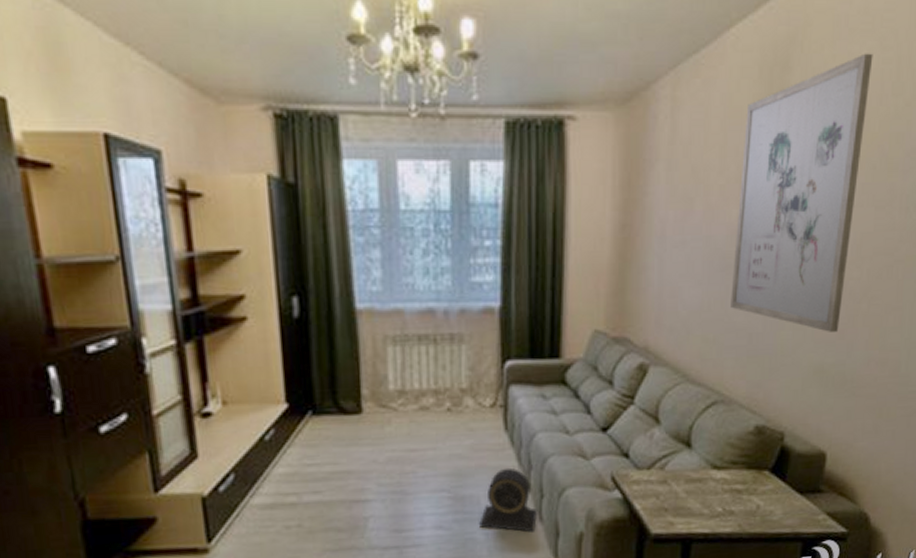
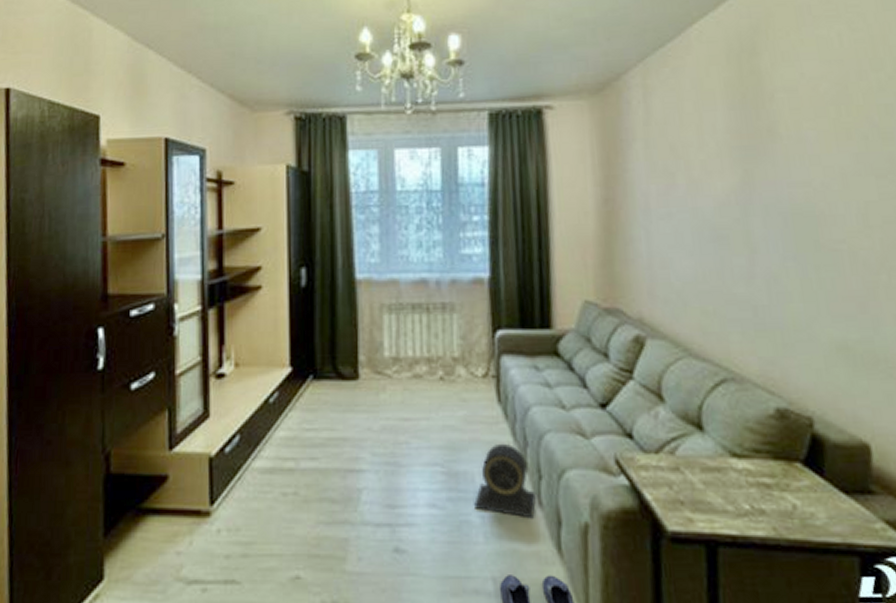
wall art: present [730,53,873,332] -> none [719,35,858,305]

